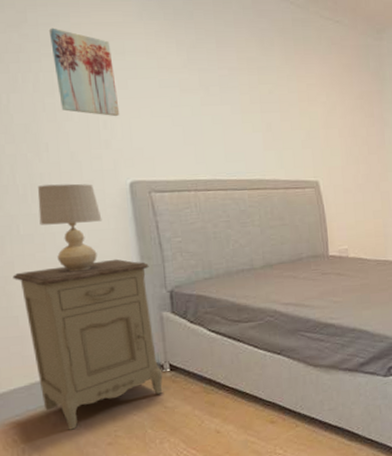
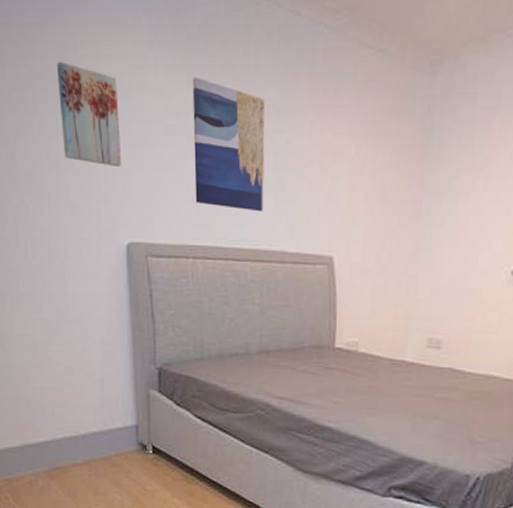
nightstand: present [12,259,163,430] -> none [11,327,145,497]
table lamp: present [38,183,102,272] -> none [37,241,97,337]
wall art: none [181,41,255,148] -> present [192,76,265,212]

